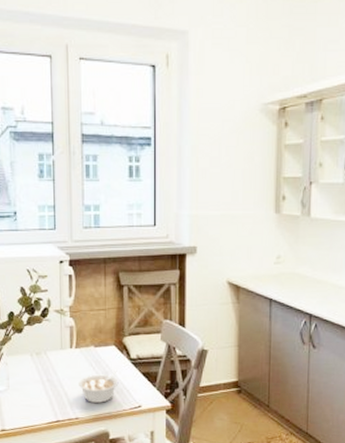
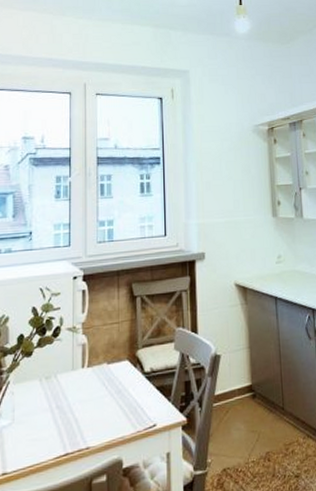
legume: present [79,369,119,404] -> none [90,386,133,428]

